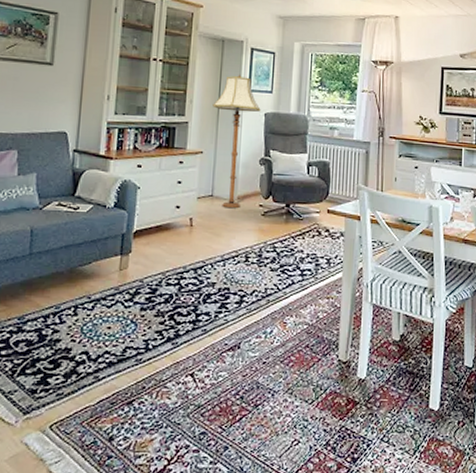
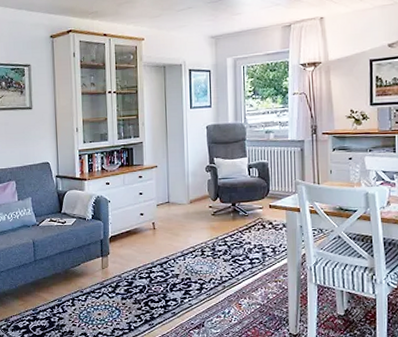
floor lamp: present [212,74,261,208] -> none [161,94,203,211]

